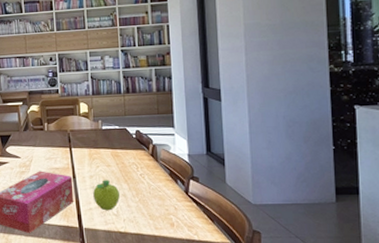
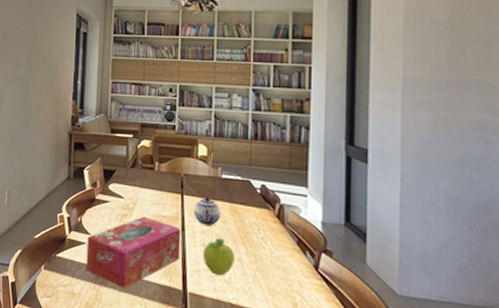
teapot: none [81,146,105,171] -> present [193,196,221,226]

